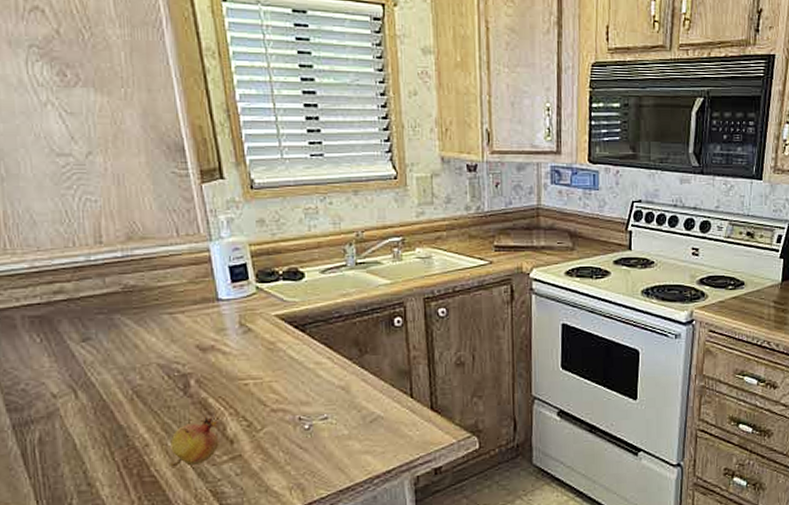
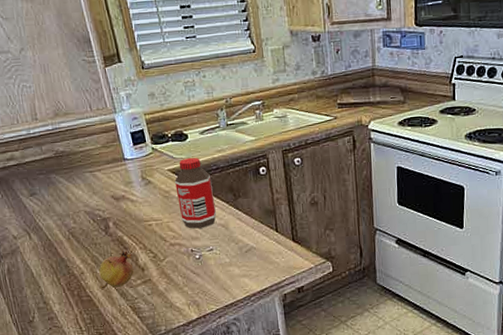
bottle: none [283,301,335,391] -> present [175,157,216,229]

